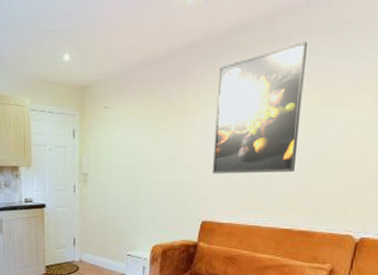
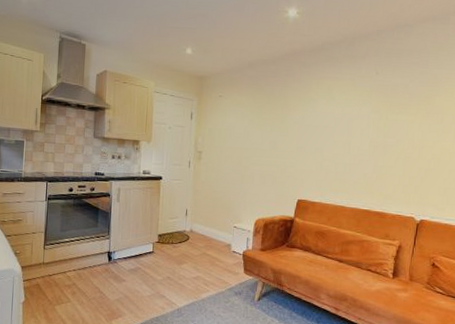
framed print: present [213,41,307,174] -> none [307,61,378,162]

